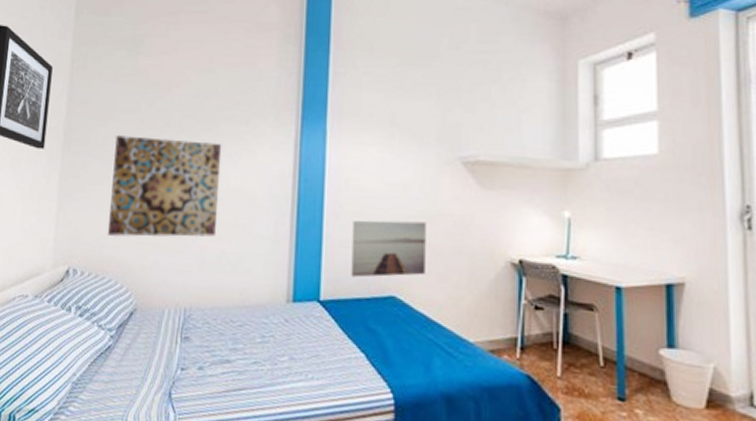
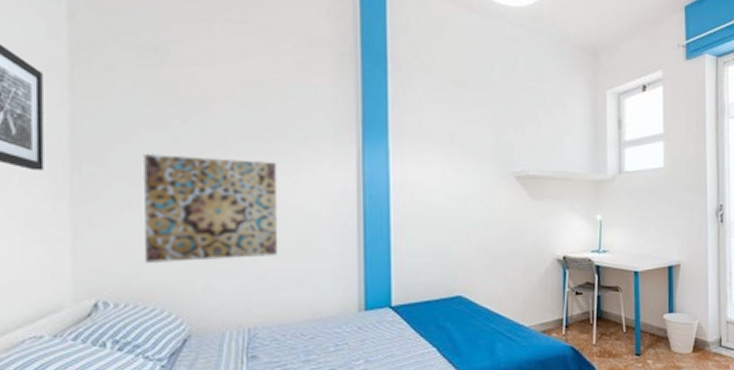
wall art: present [351,220,426,278] -> none [419,230,487,283]

